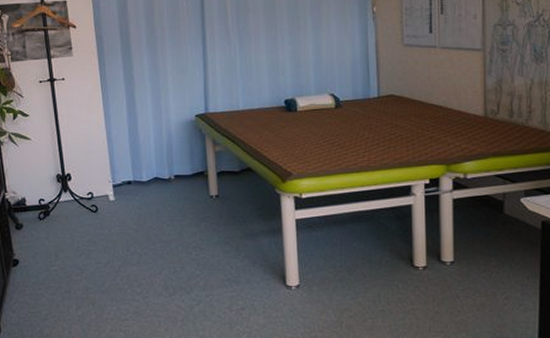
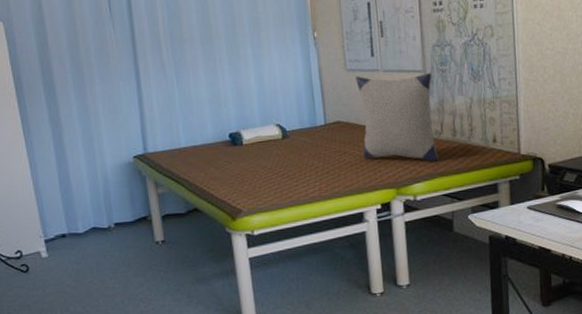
pillow: none [412,51,493,142] -> present [356,73,439,162]

